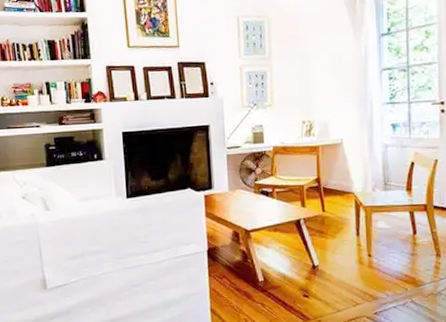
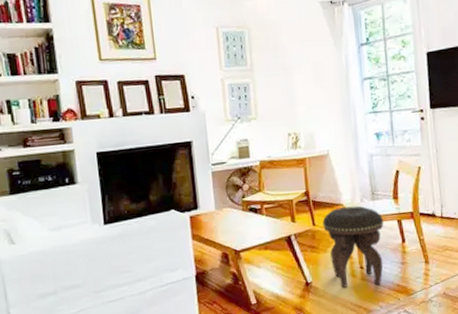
footstool: none [332,195,395,274] -> present [322,205,384,288]

